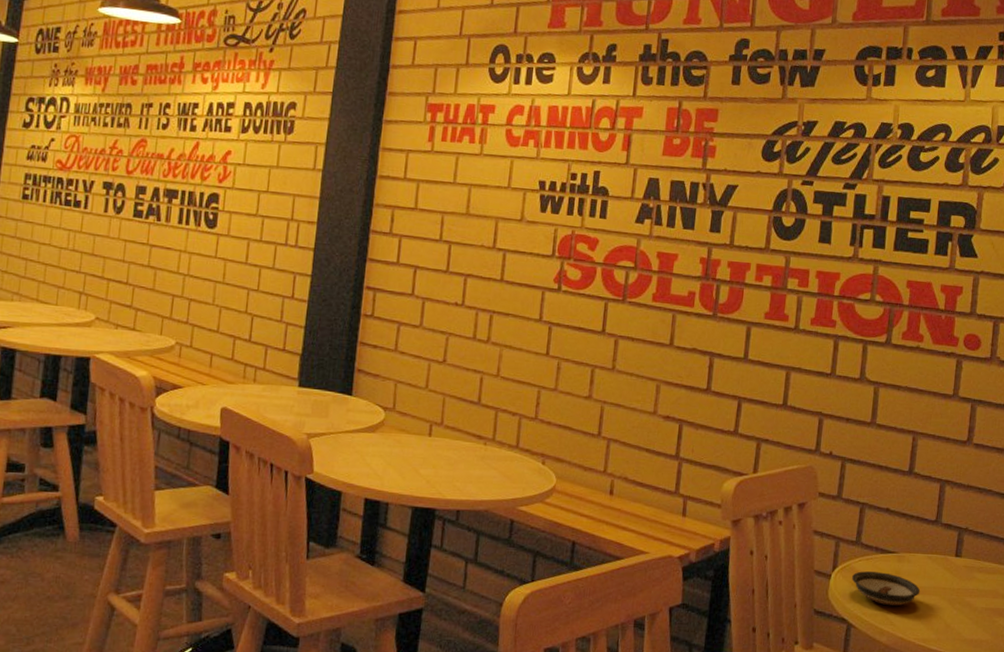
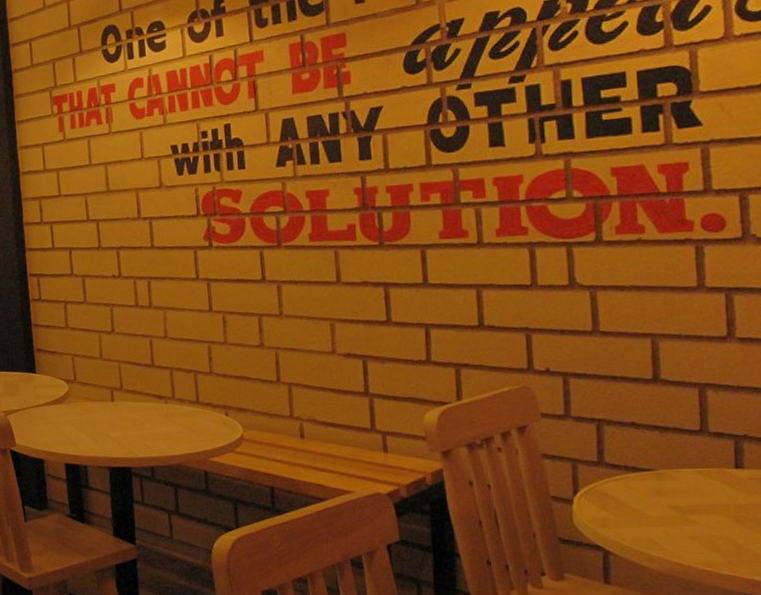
saucer: present [852,571,921,606] -> none [600,493,694,528]

